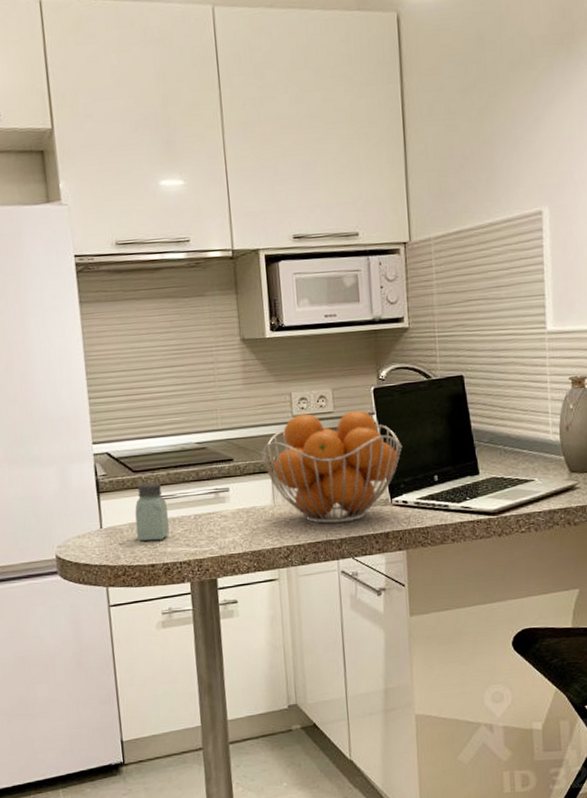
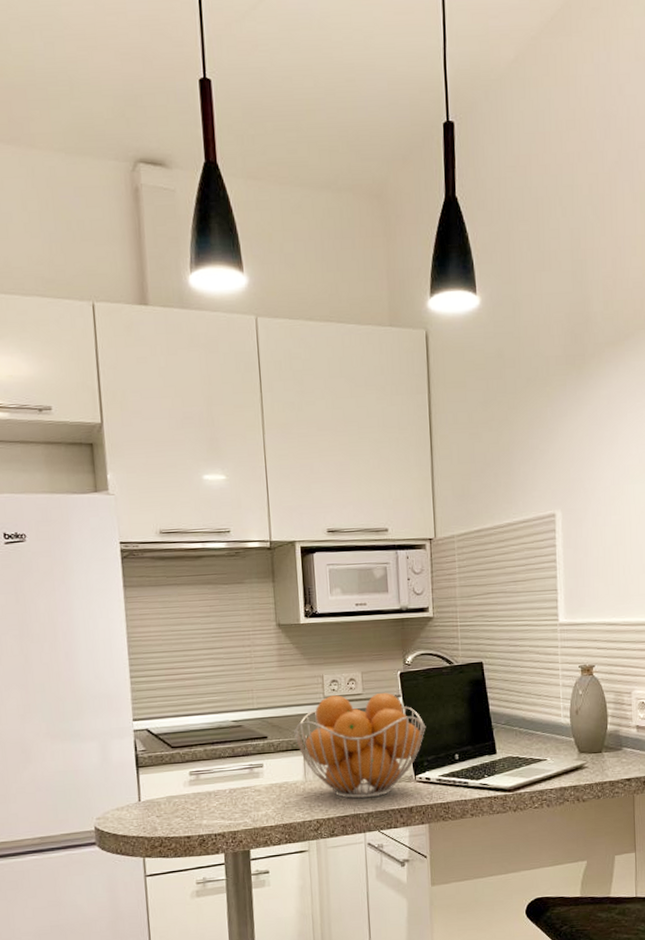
saltshaker: present [135,482,169,542] -> none [172,757,205,814]

